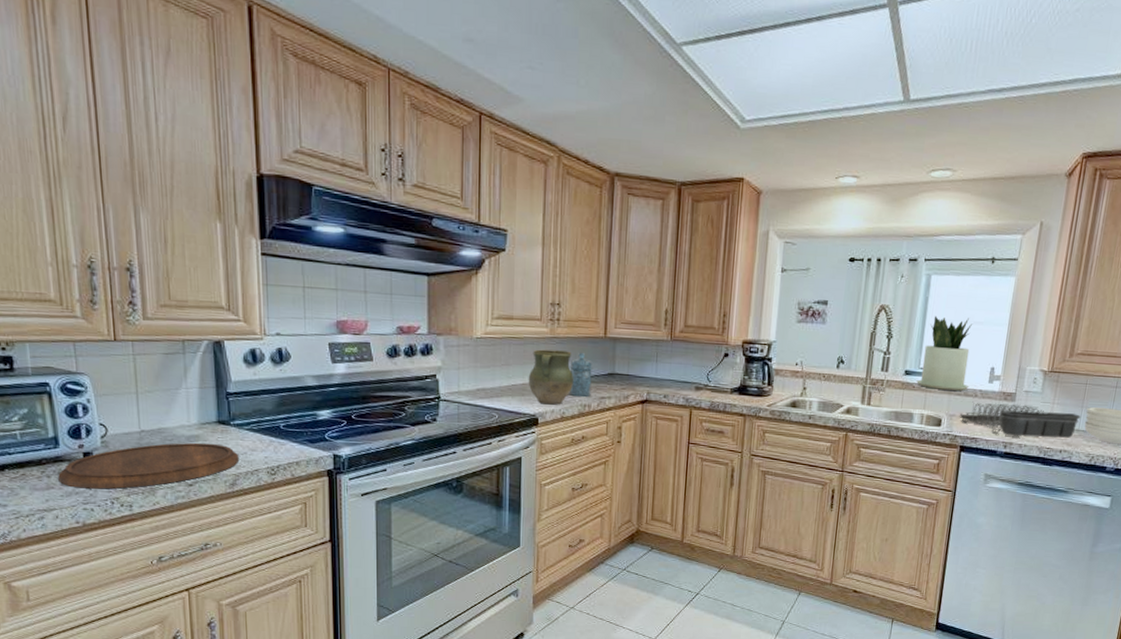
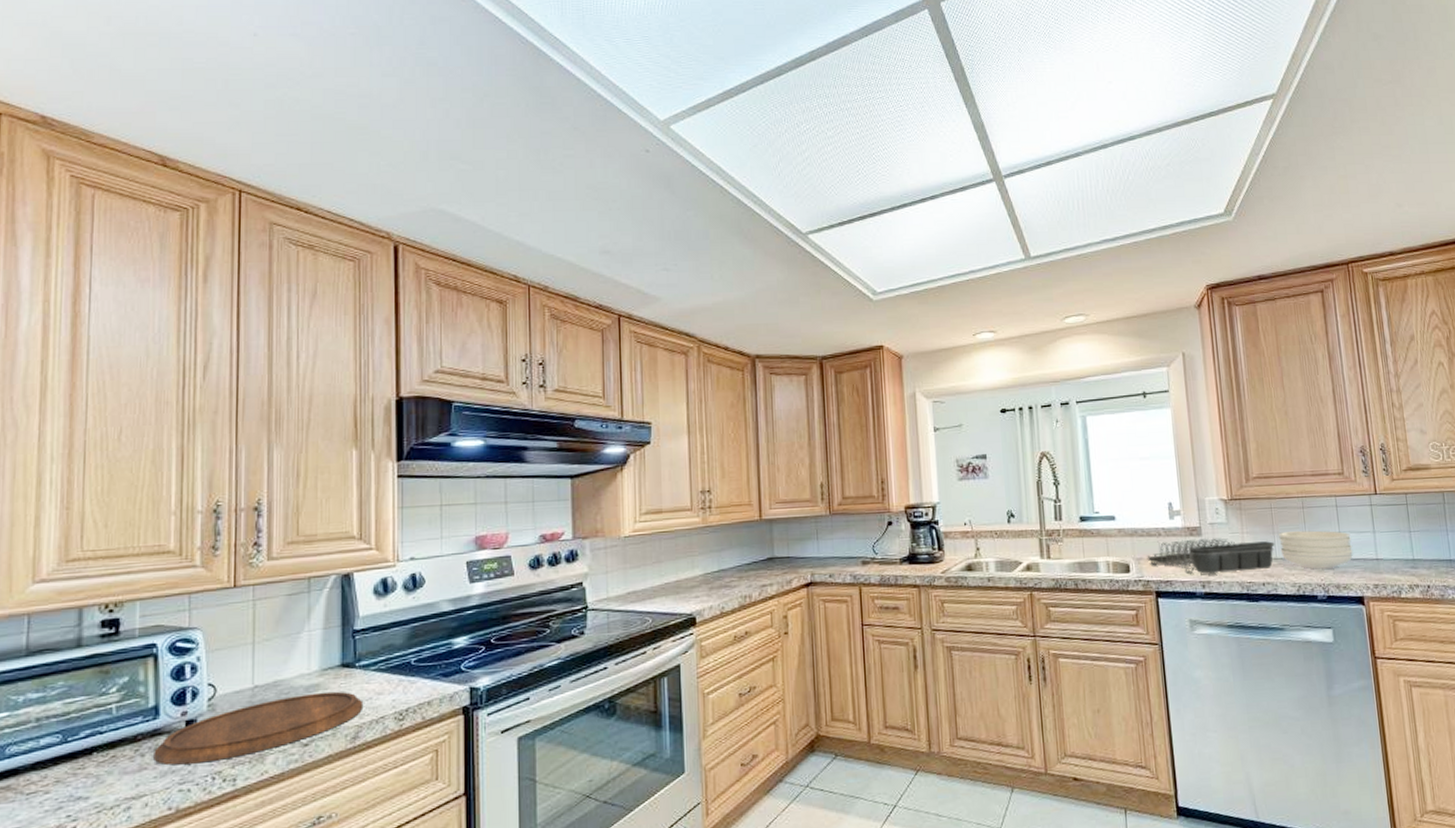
ceramic jug: present [528,349,574,405] -> none [682,539,732,601]
canister: present [570,352,592,397] -> none [725,538,751,588]
planter: present [916,316,973,391] -> none [1094,455,1151,533]

